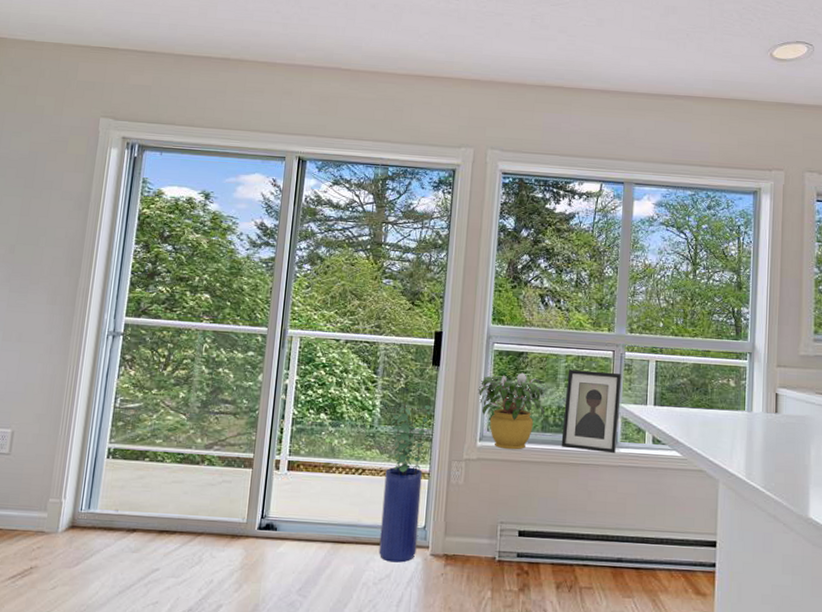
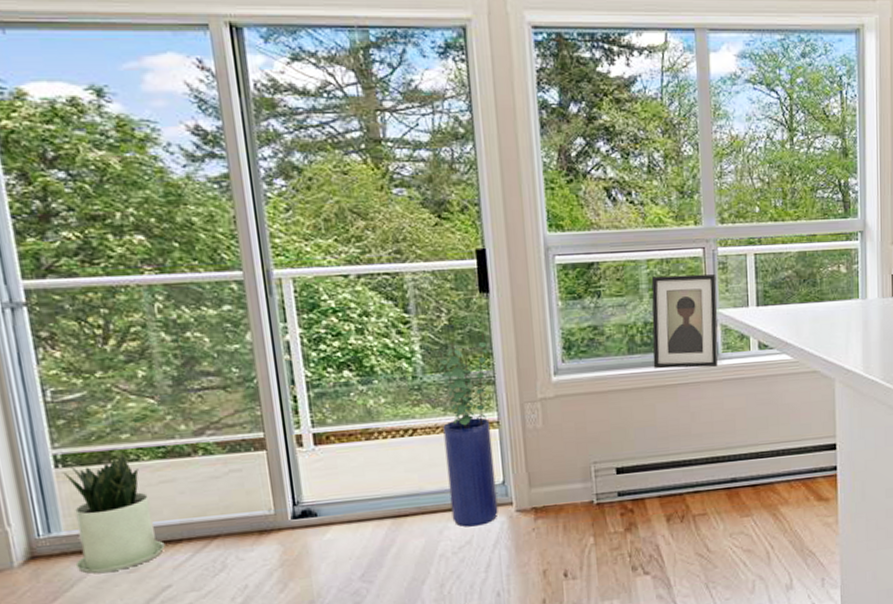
planter: none [98,454,164,549] -> present [62,453,165,574]
potted flower: present [478,372,549,450] -> none [543,287,630,381]

